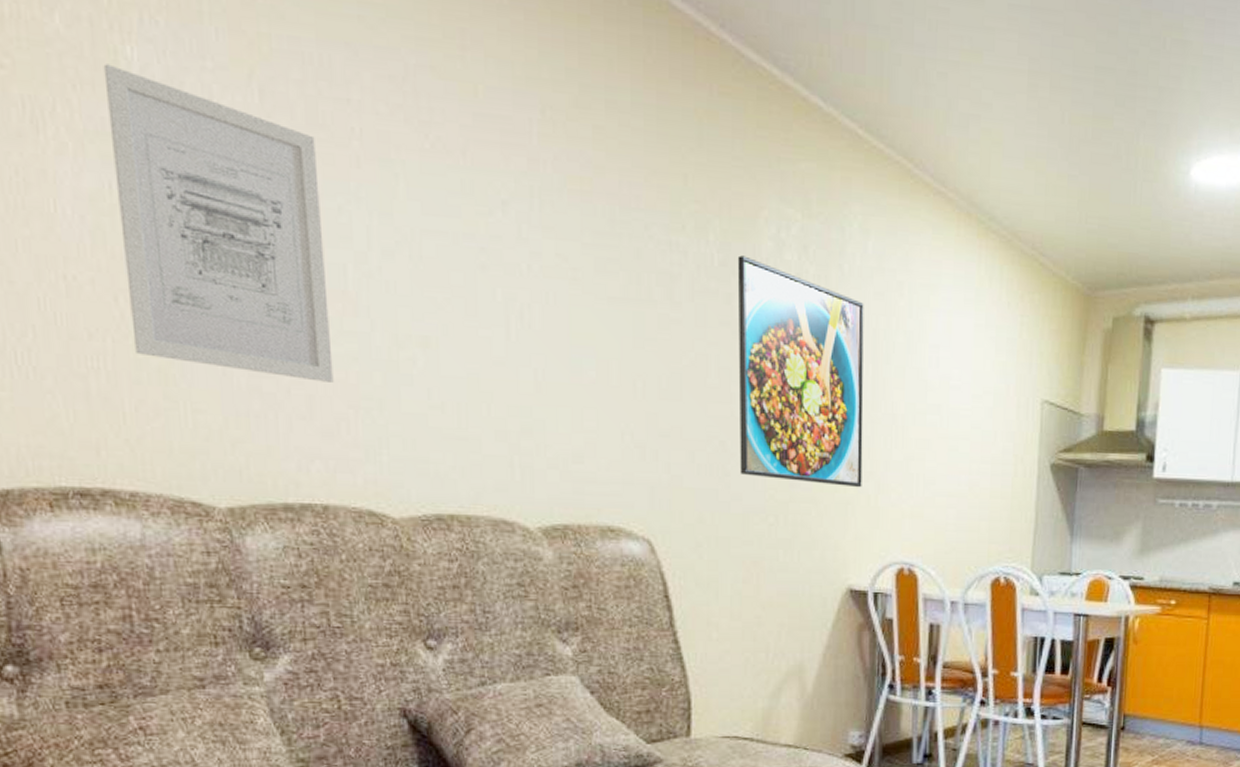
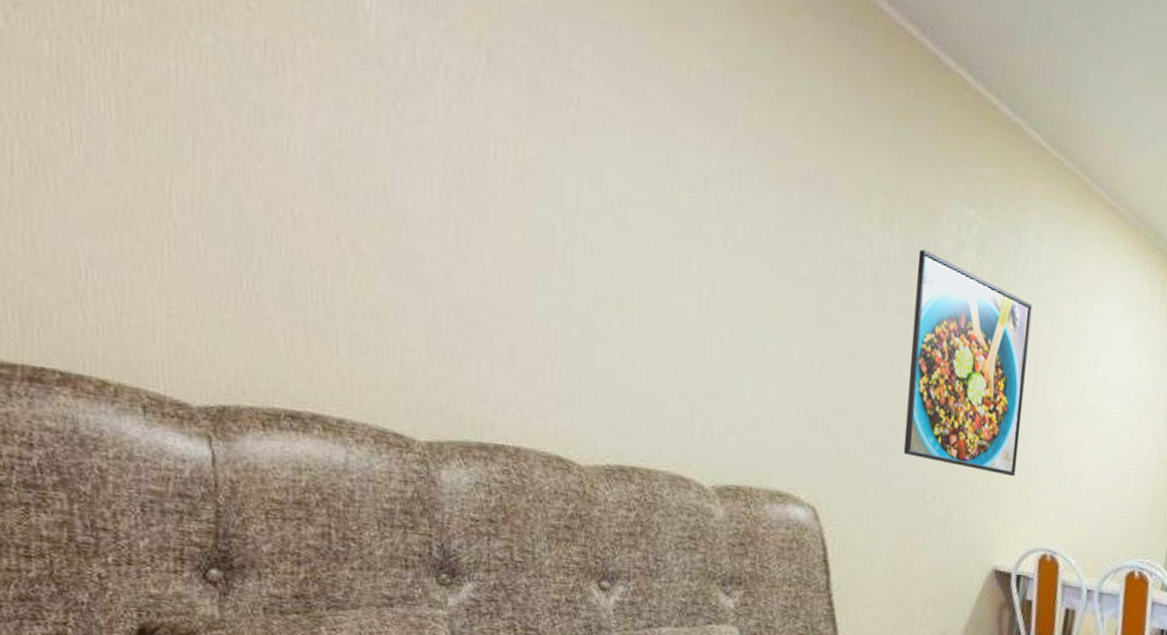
wall art: present [103,64,334,382] -> none [343,14,536,334]

